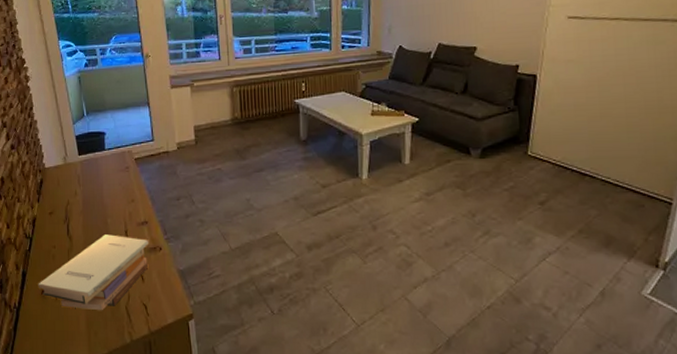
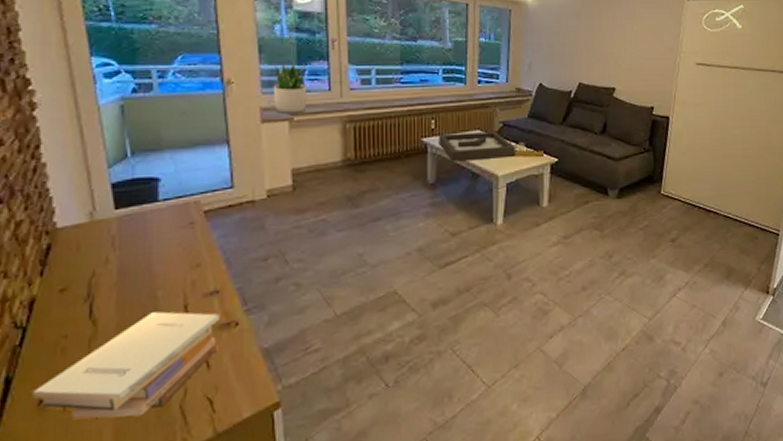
planter: none [177,36,203,81] -> present [273,61,308,115]
decorative tray: none [308,93,378,121] -> present [438,132,516,162]

